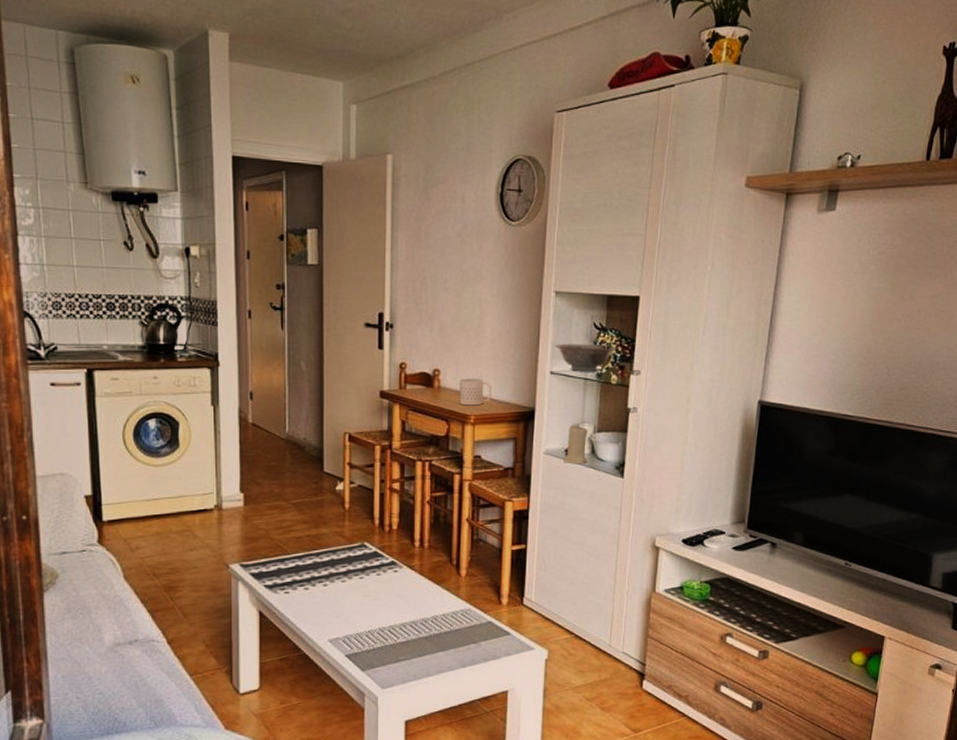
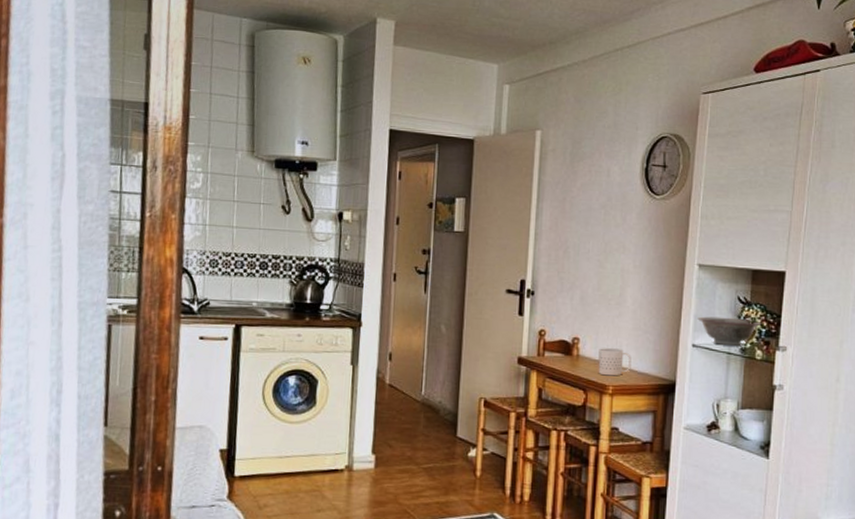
candle: present [563,424,588,465] -> none [705,399,731,442]

